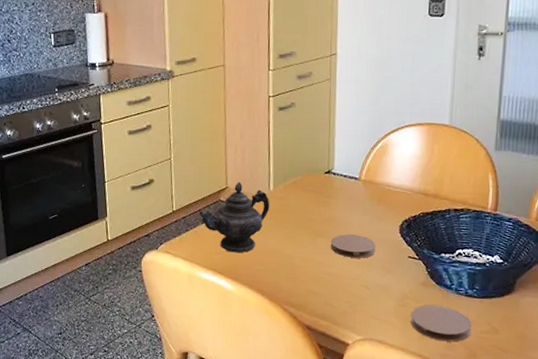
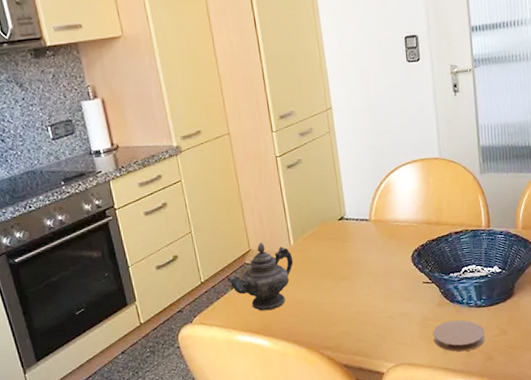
coaster: present [330,234,376,258] -> none [353,271,395,294]

